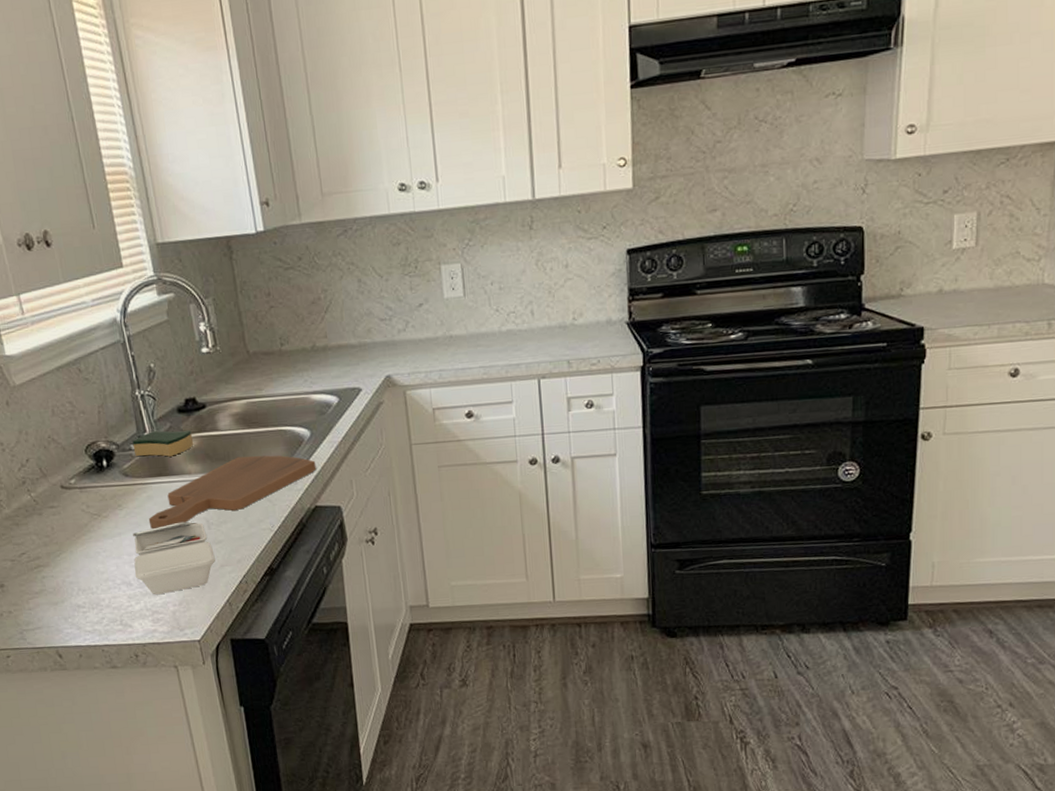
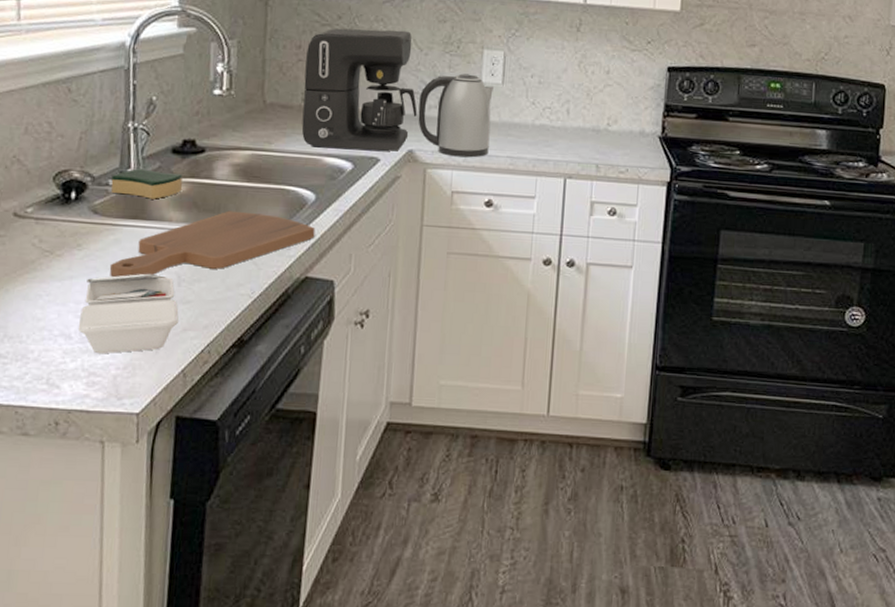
coffee maker: none [276,260,388,387] -> present [301,28,417,151]
kettle: none [387,292,462,376] -> present [418,73,493,158]

